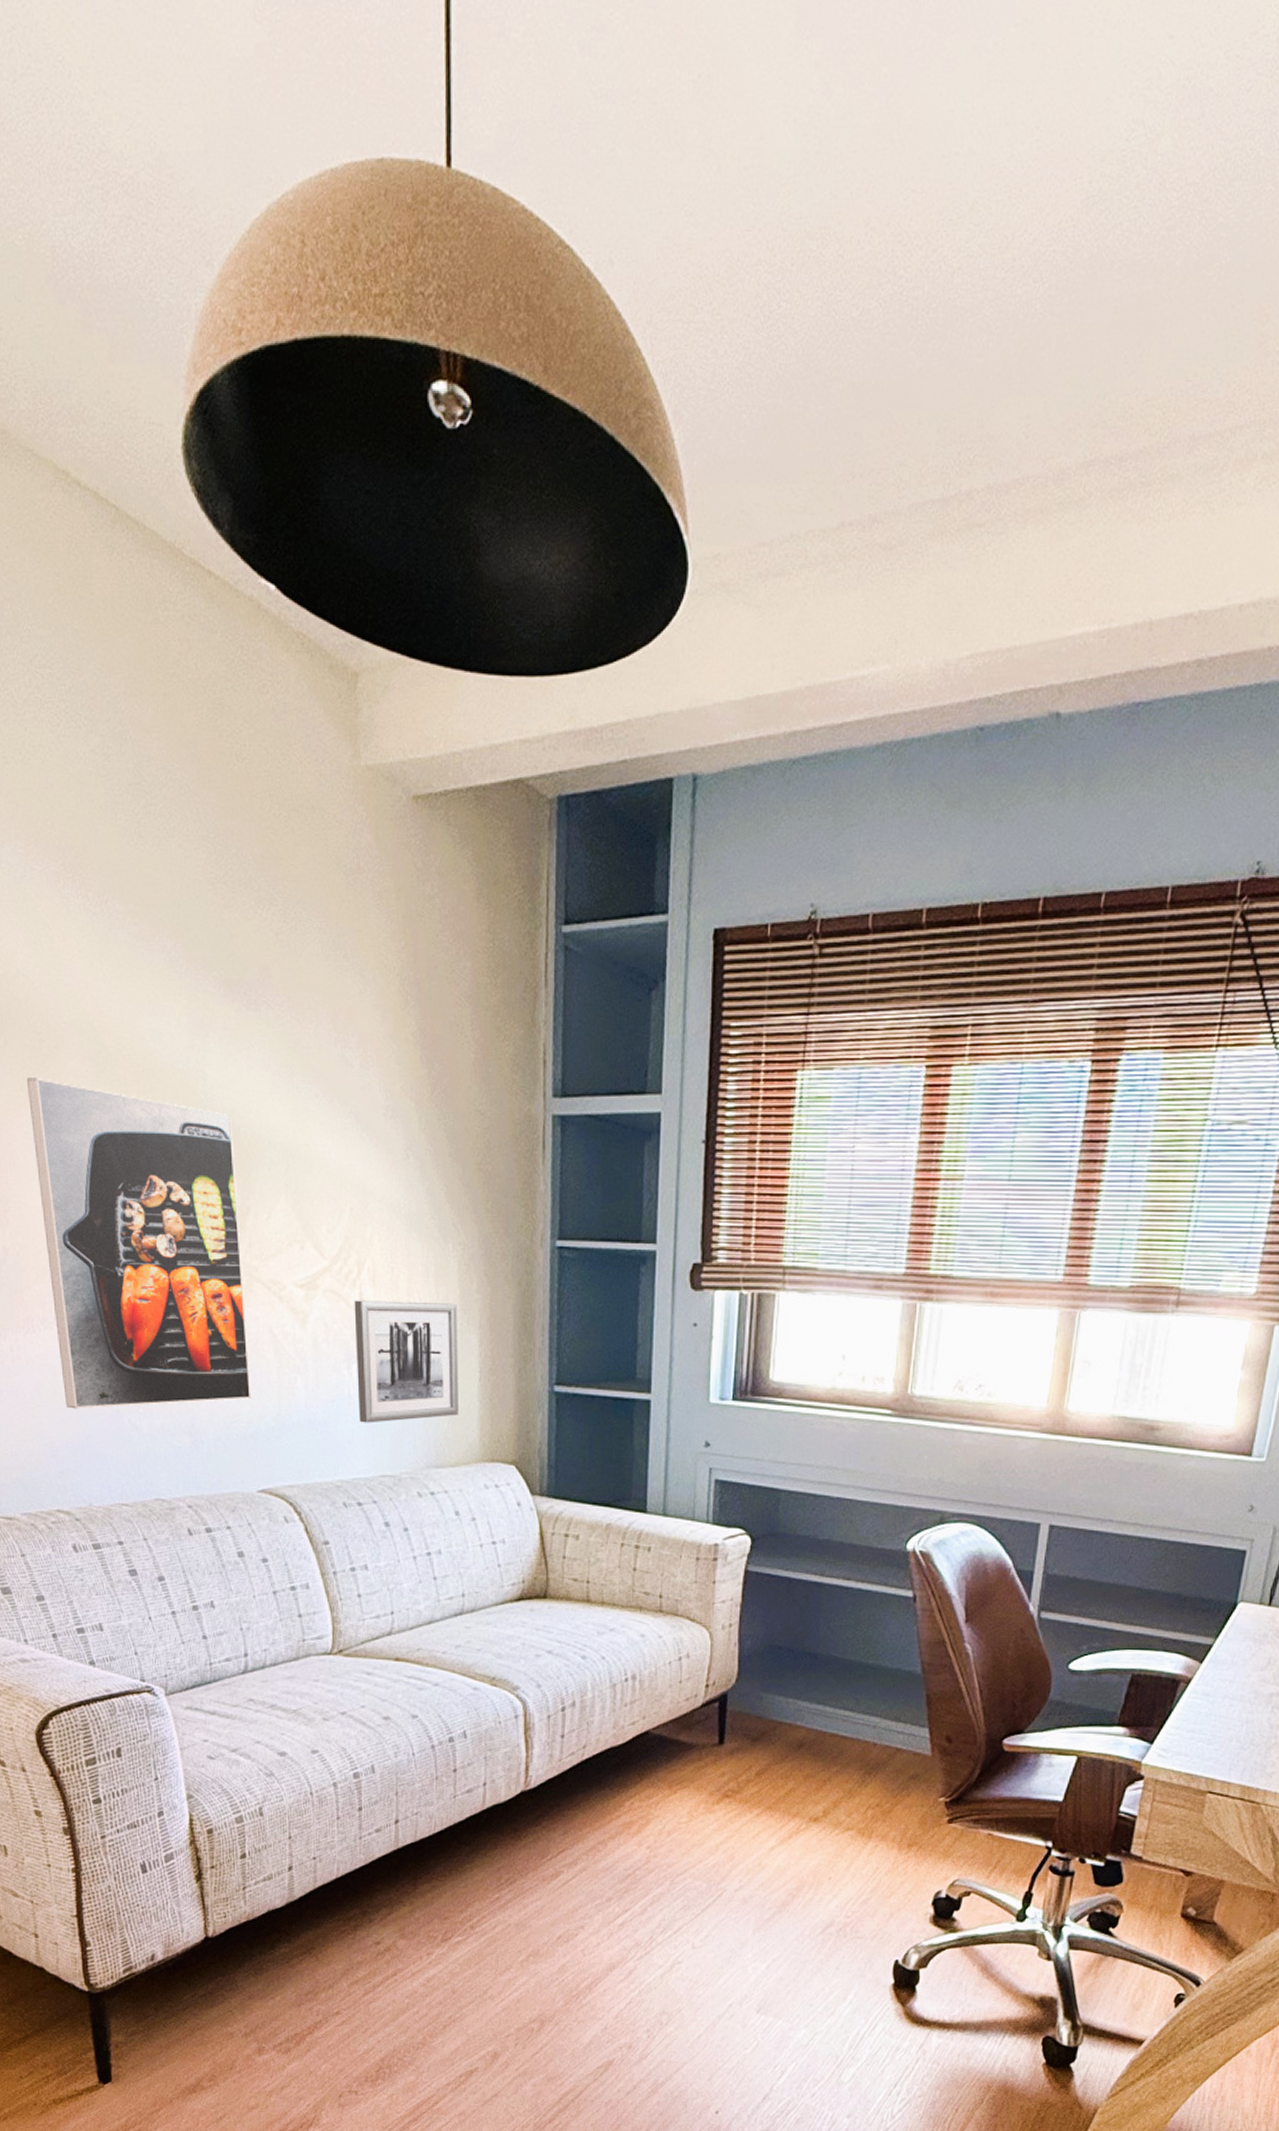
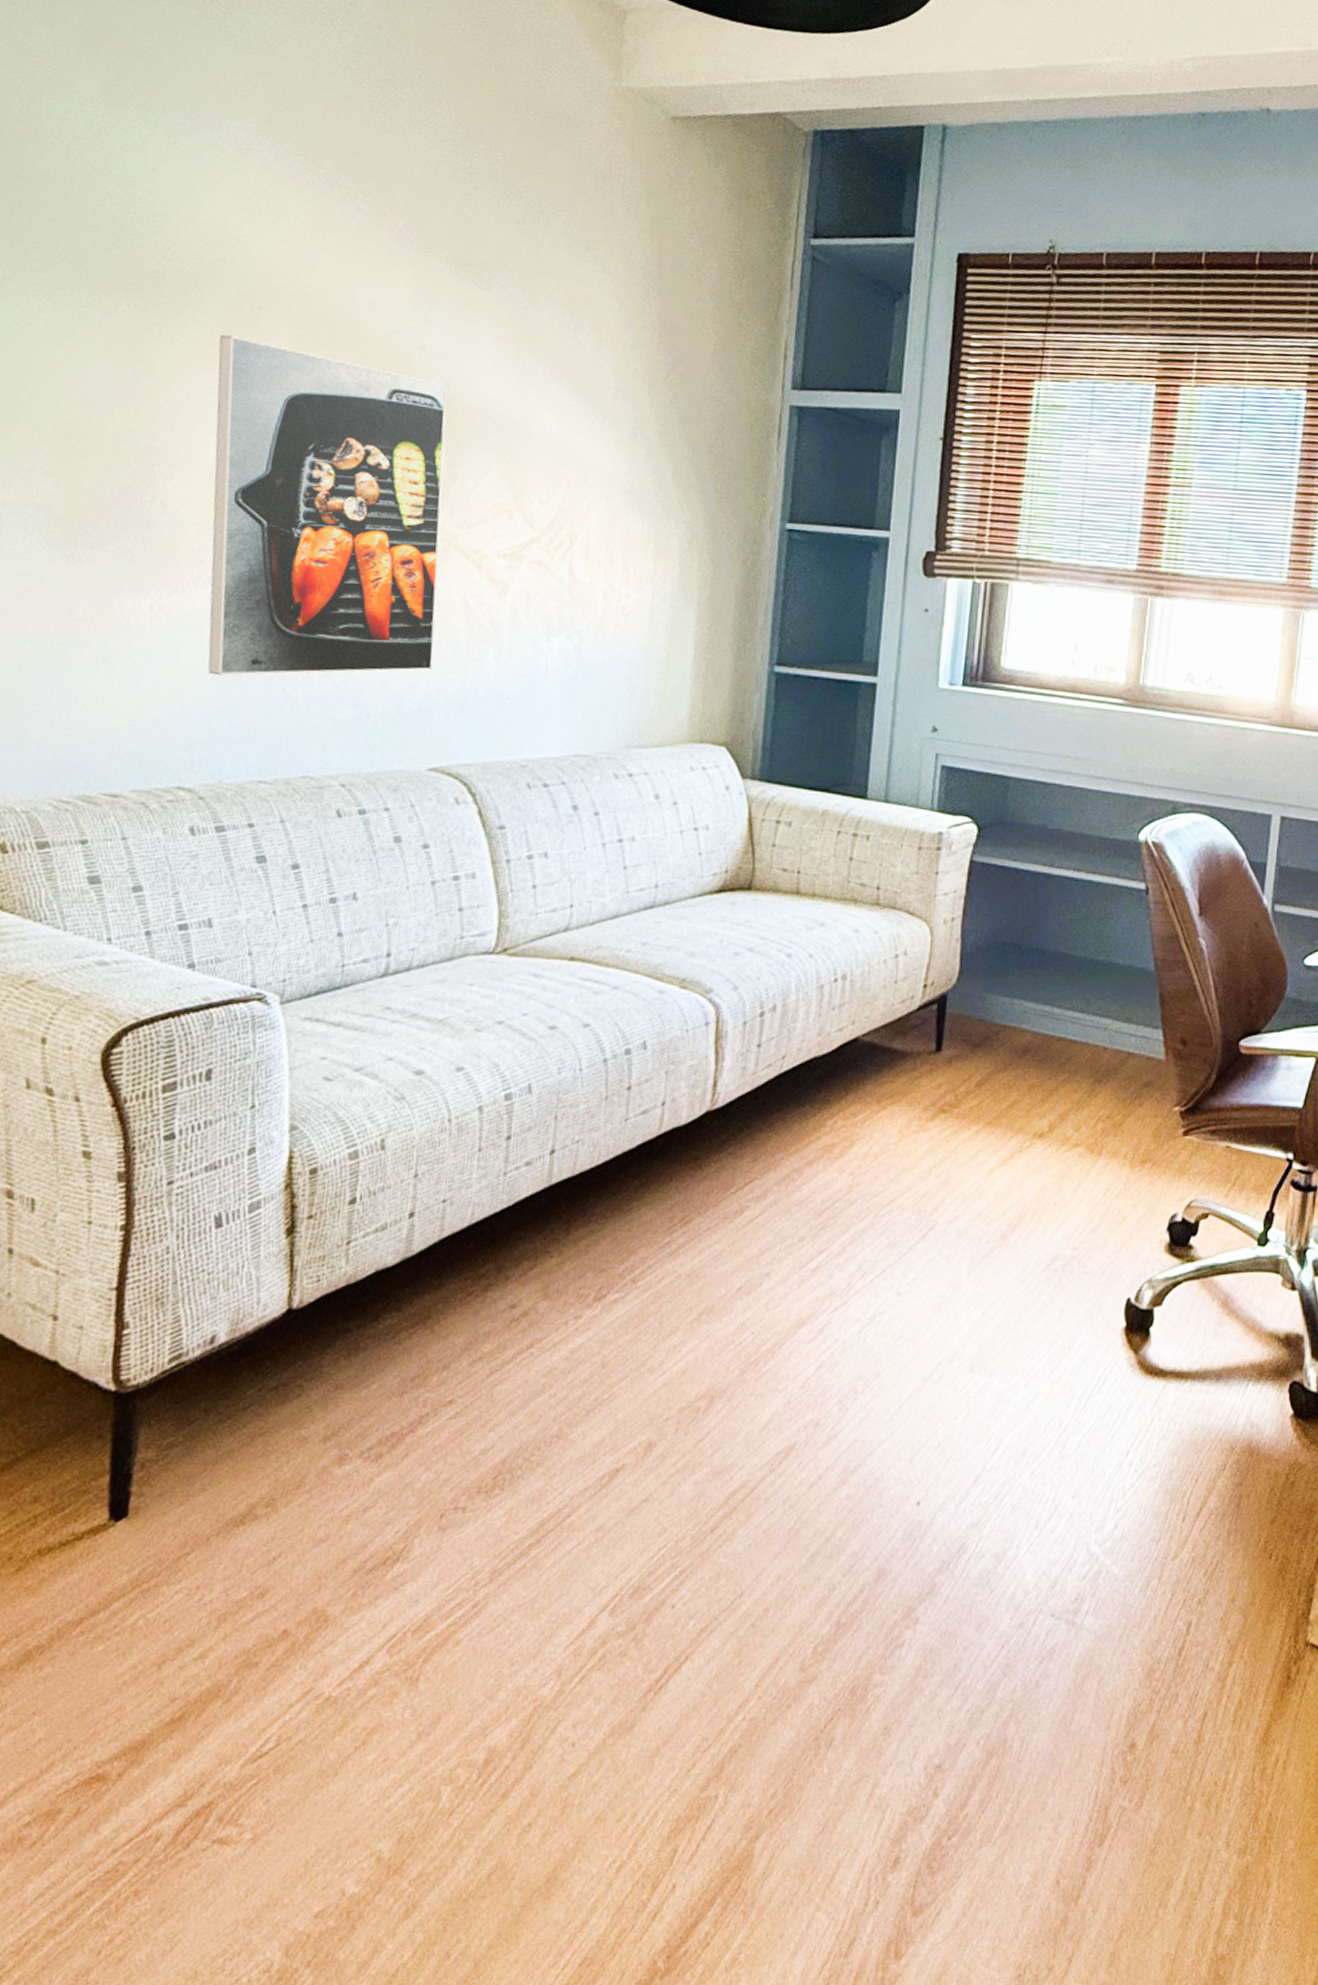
wall art: present [354,1300,459,1423] -> none [555,572,675,699]

